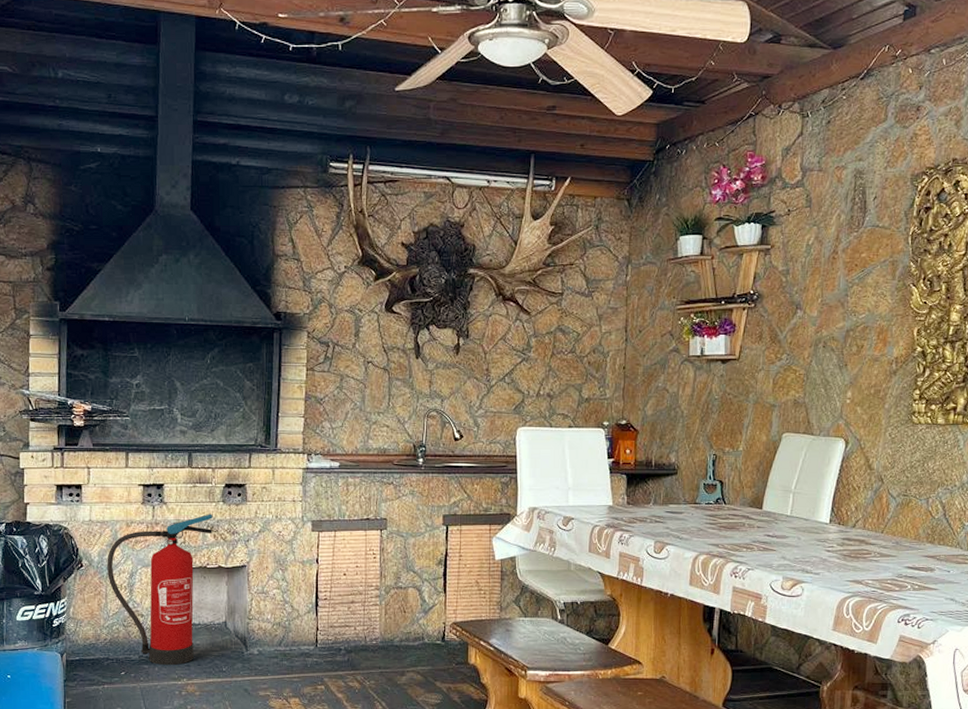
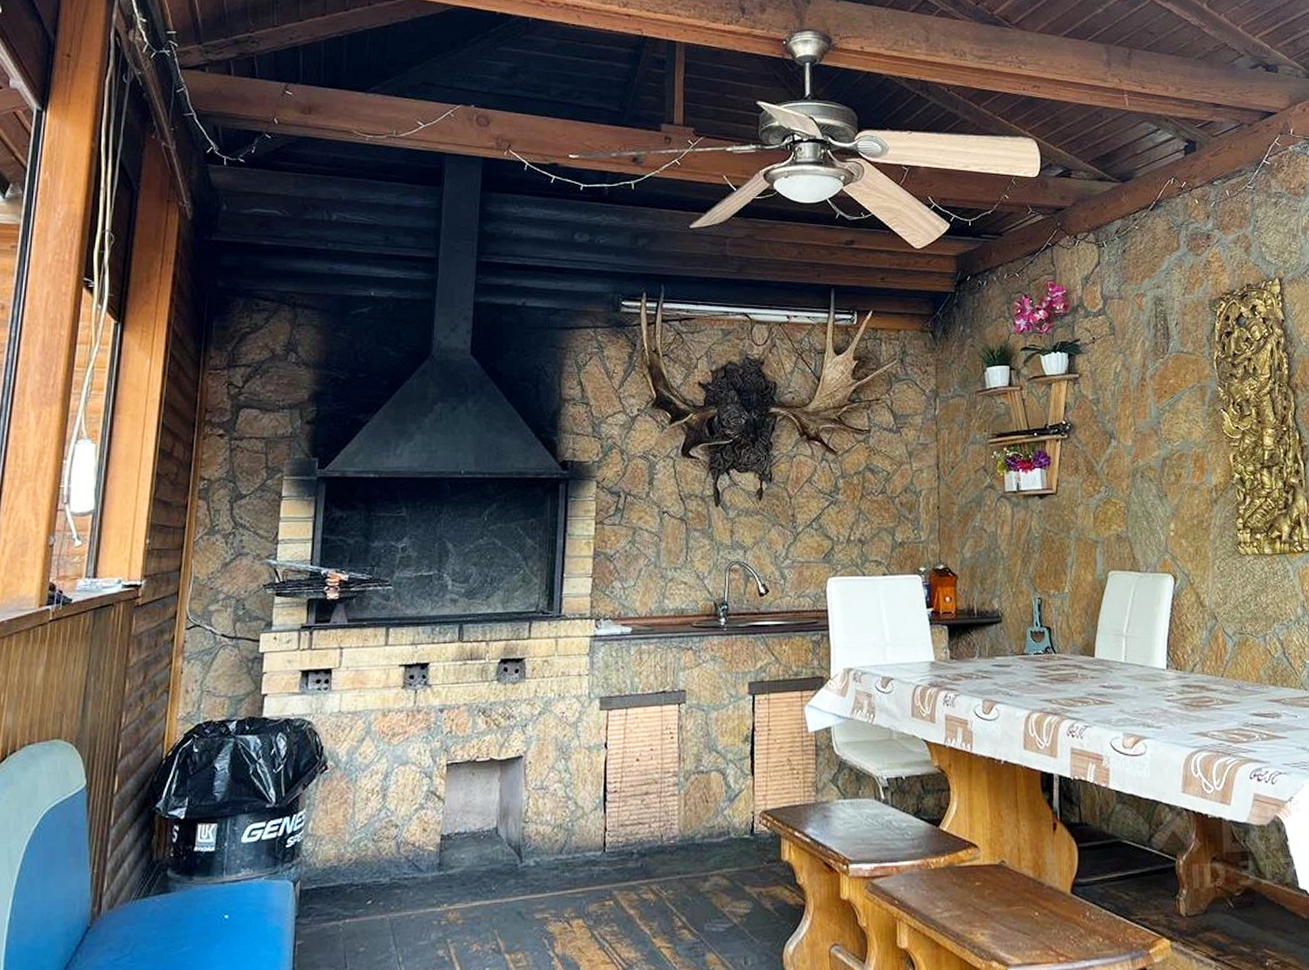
fire extinguisher: present [107,514,213,666] -> none [357,695,486,889]

